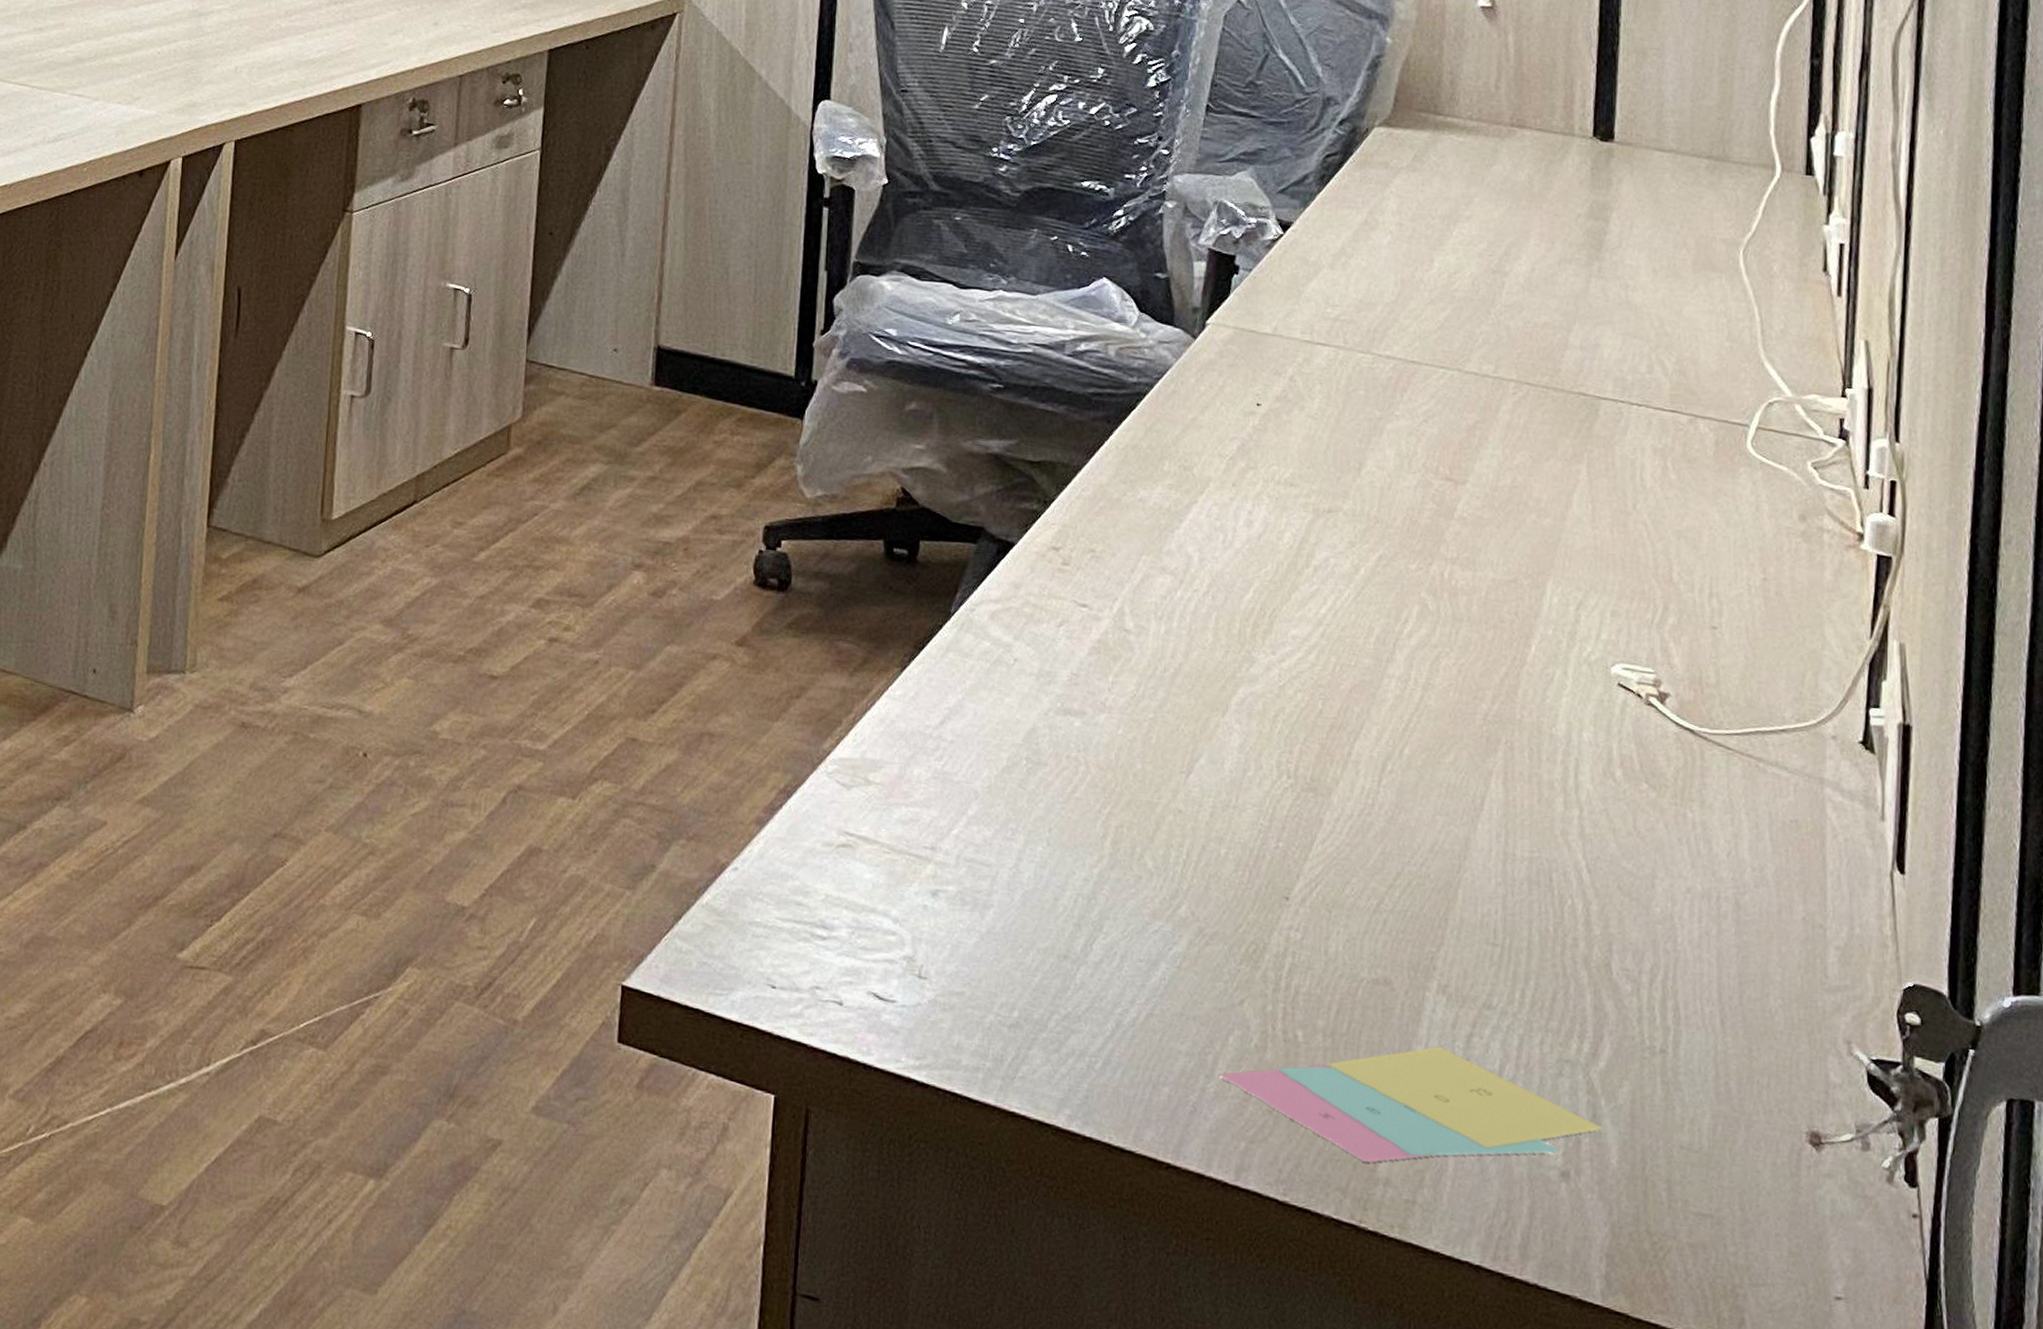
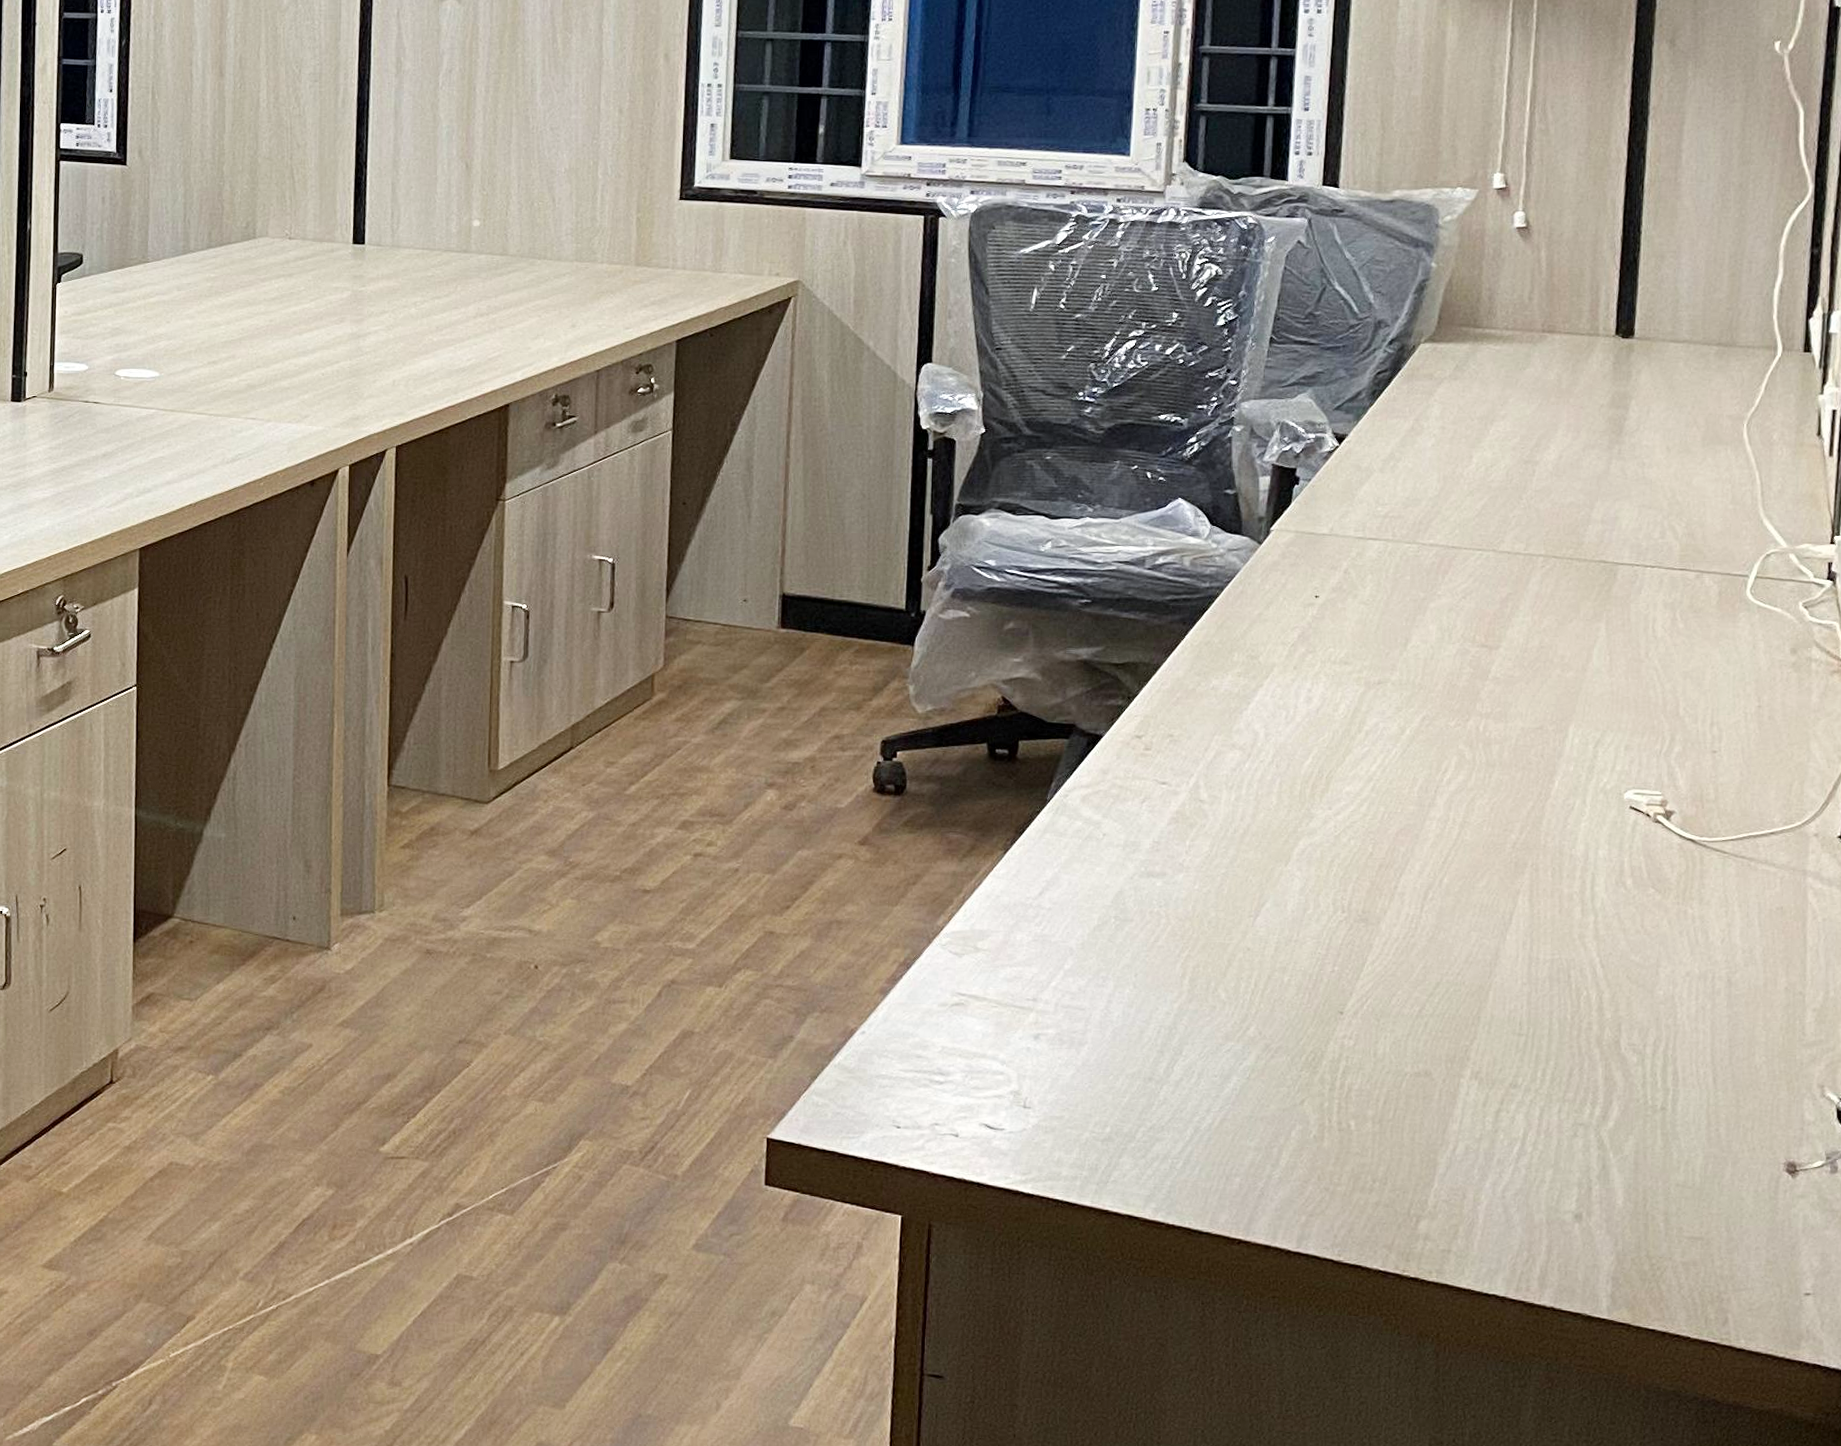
sticky notes: present [1217,1046,1604,1162] -> none [1282,1123,1612,1222]

